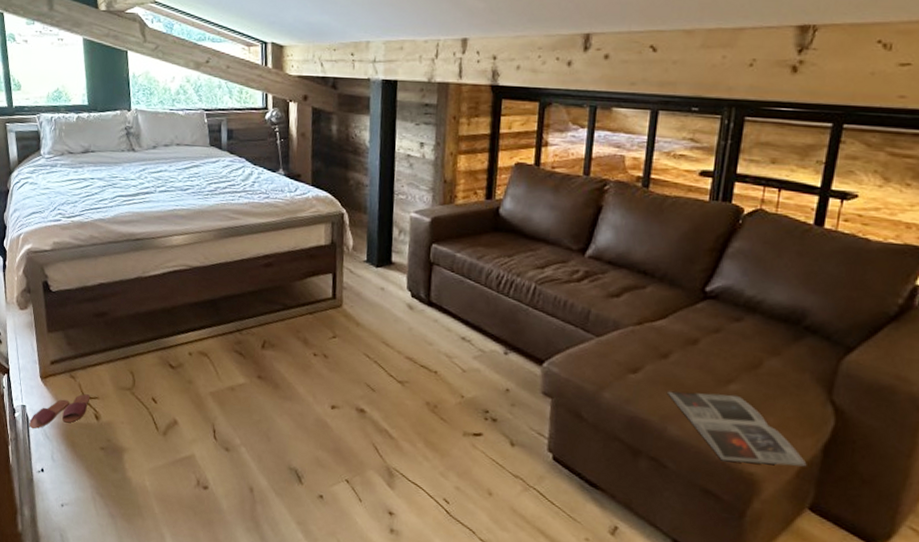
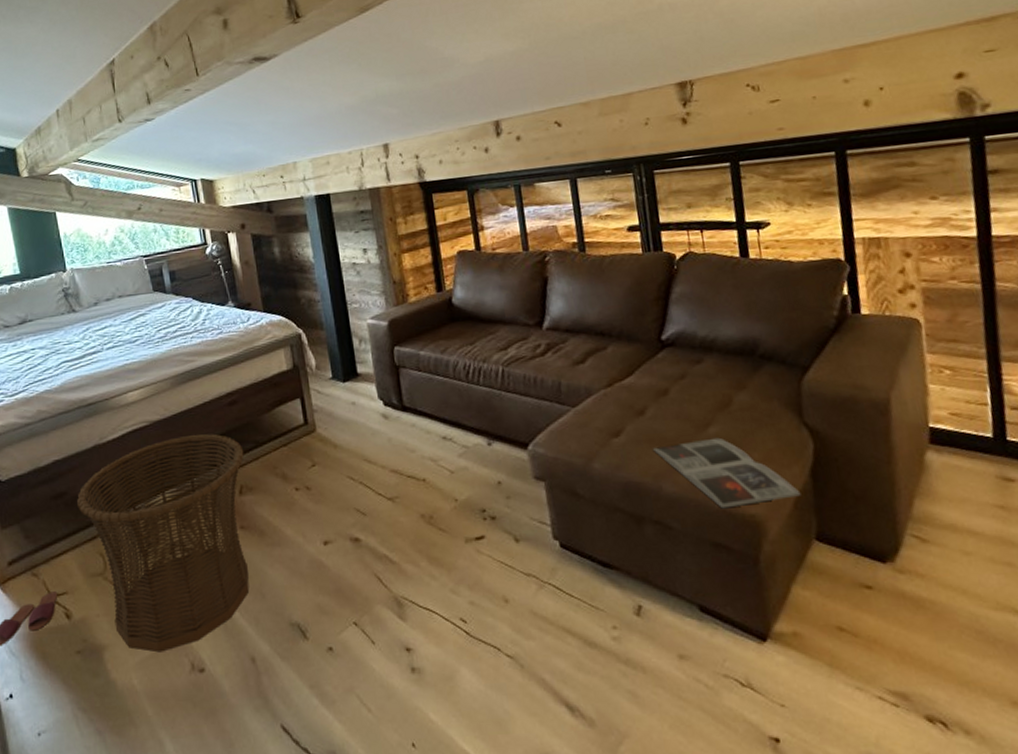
basket: none [115,285,272,465] -> present [76,434,250,653]

